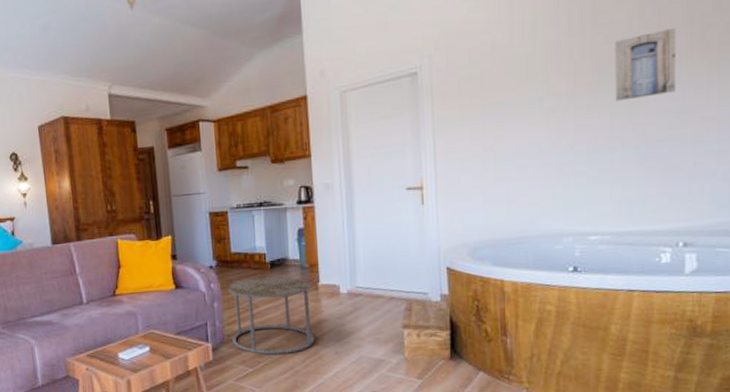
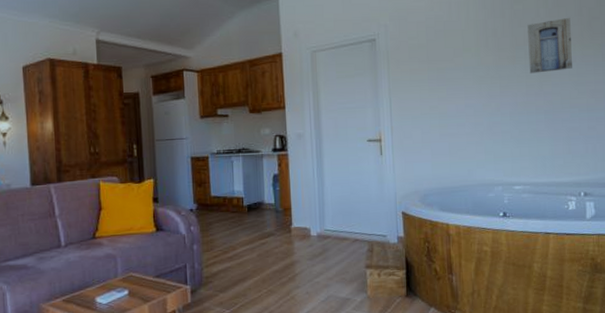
side table: present [228,277,315,355] -> none [207,220,288,296]

